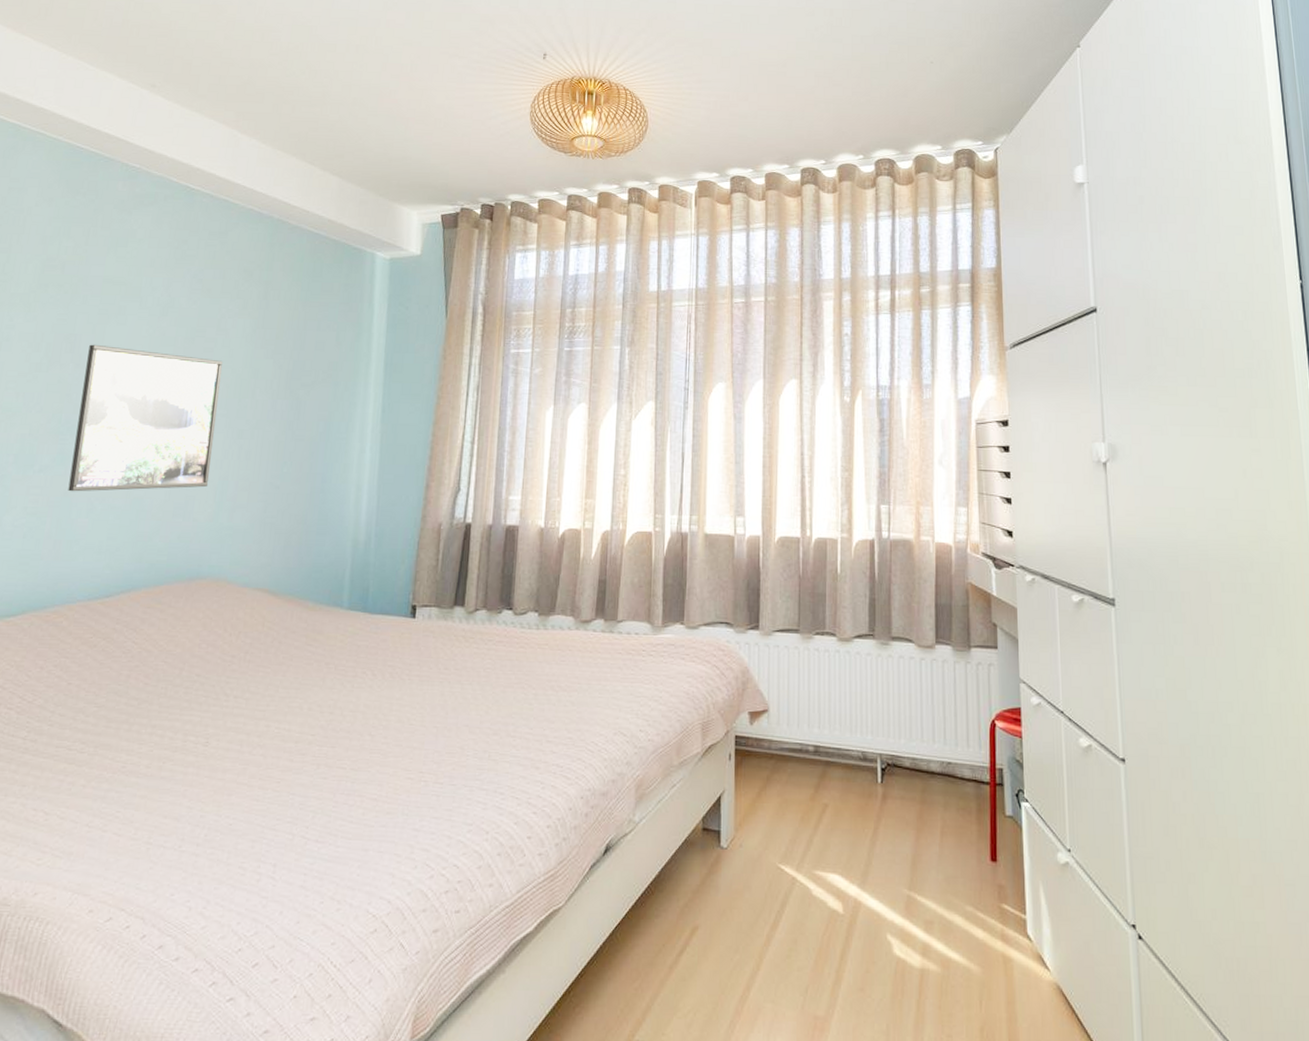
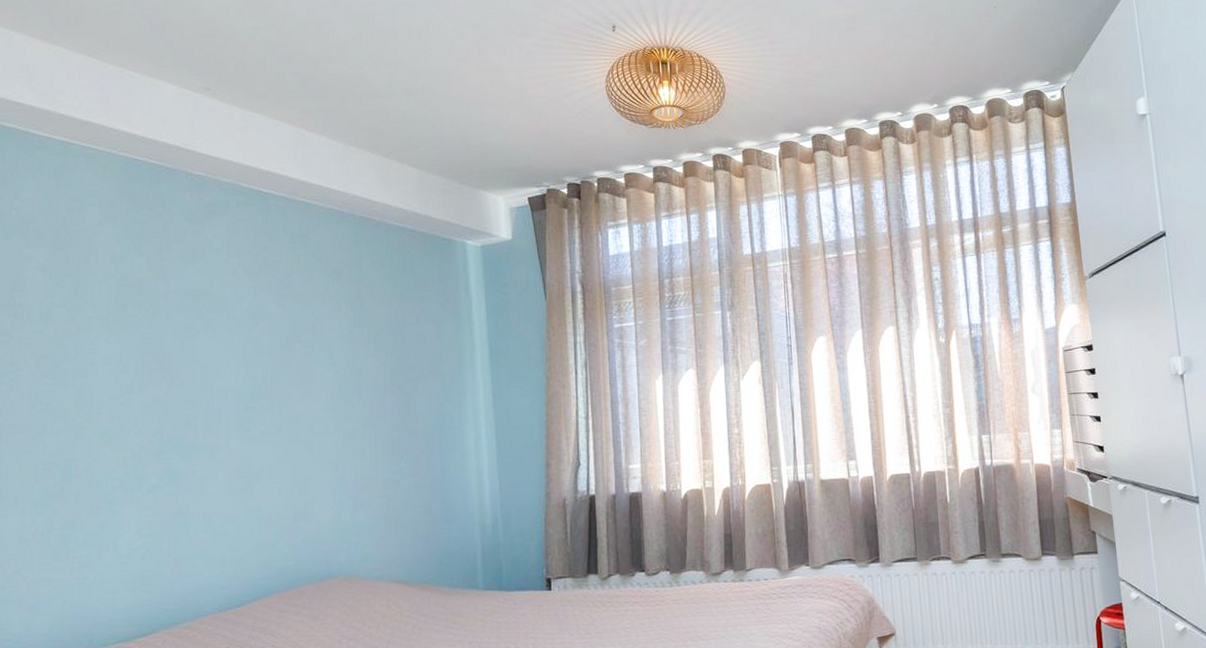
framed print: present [68,344,223,492] -> none [181,360,325,509]

